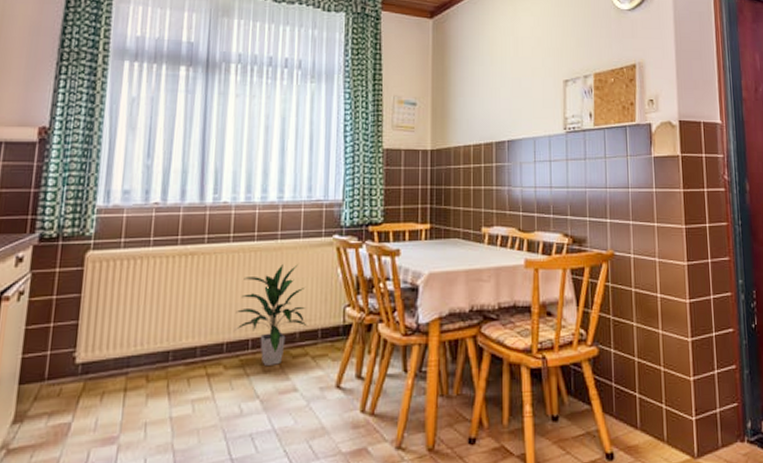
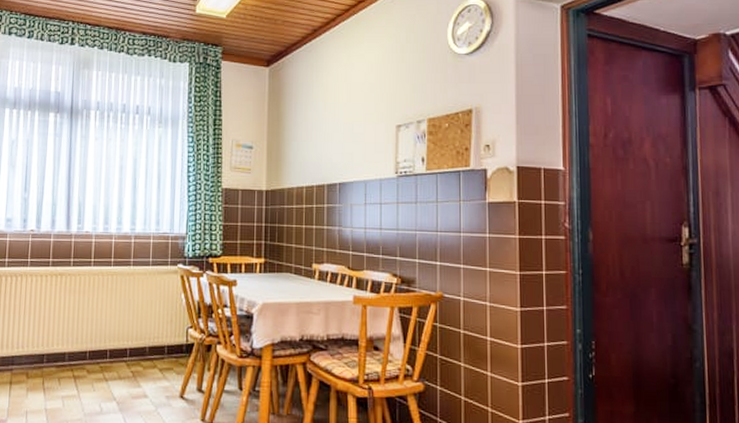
indoor plant: present [235,264,307,367] -> none [95,288,156,375]

